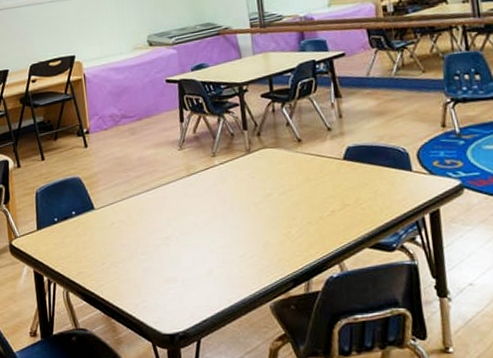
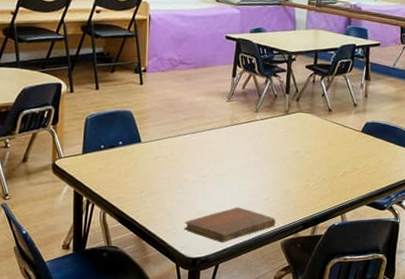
notebook: none [154,268,259,313] -> present [184,207,276,243]

